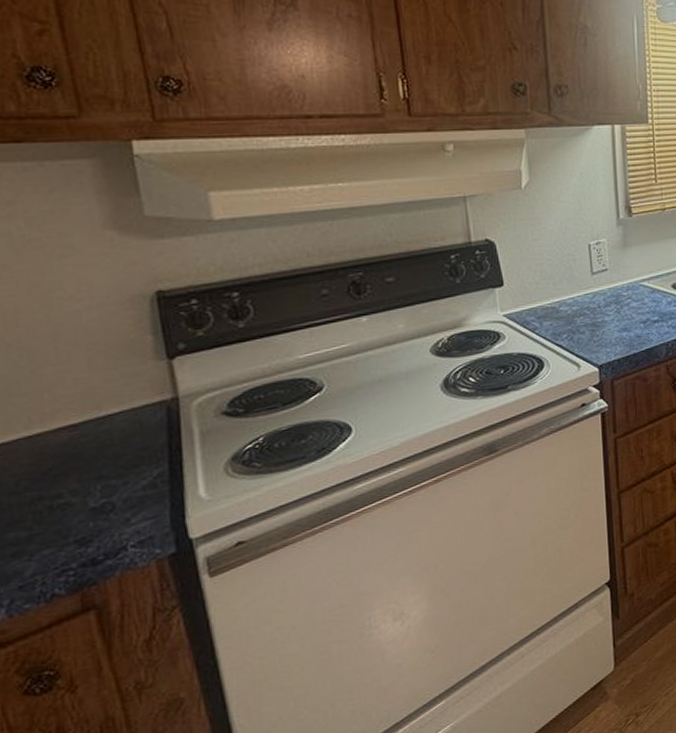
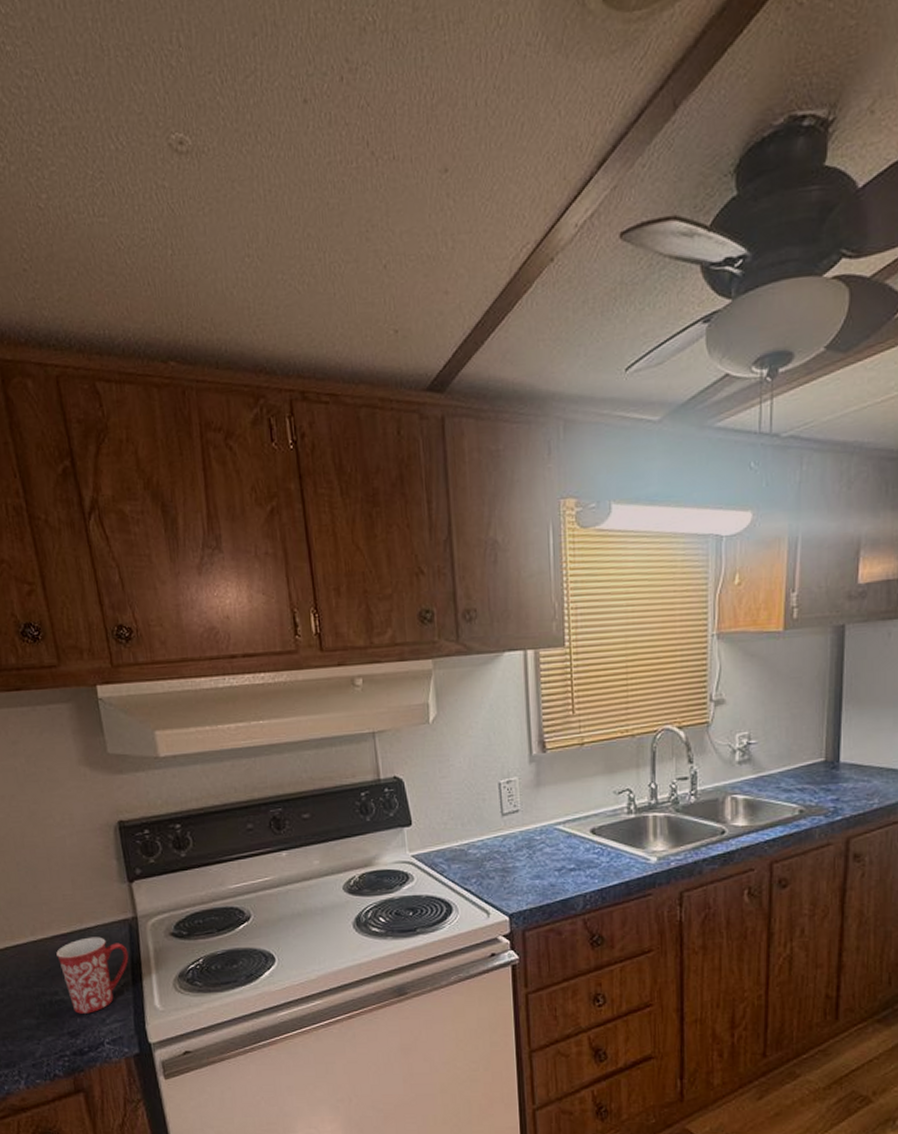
mug: none [61,424,166,517] -> present [56,937,129,1014]

